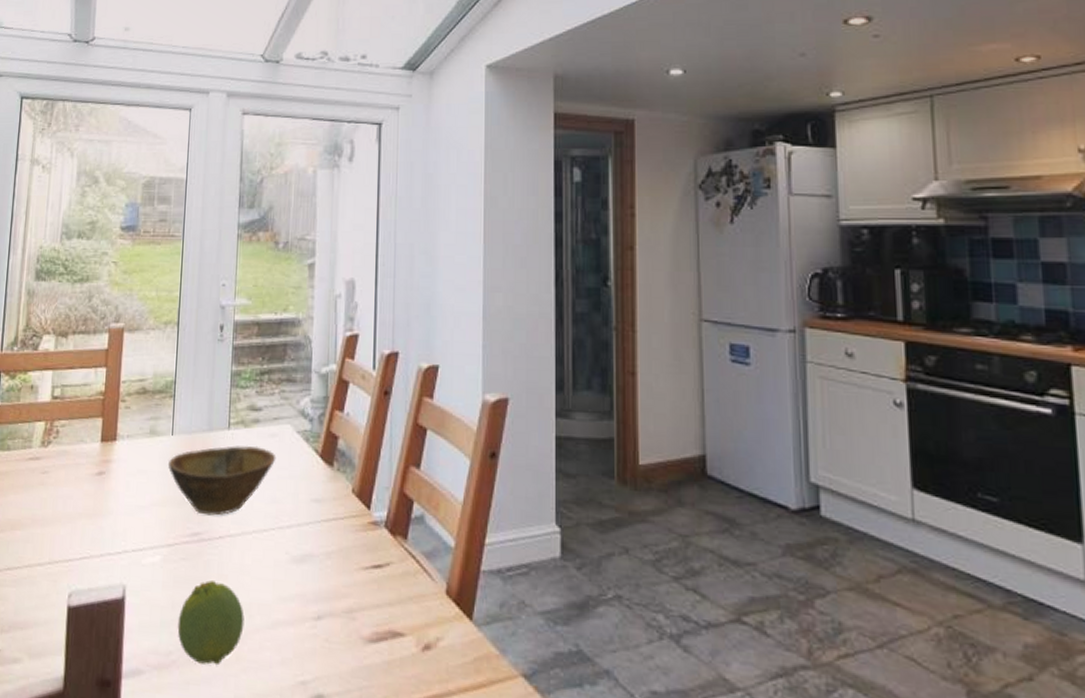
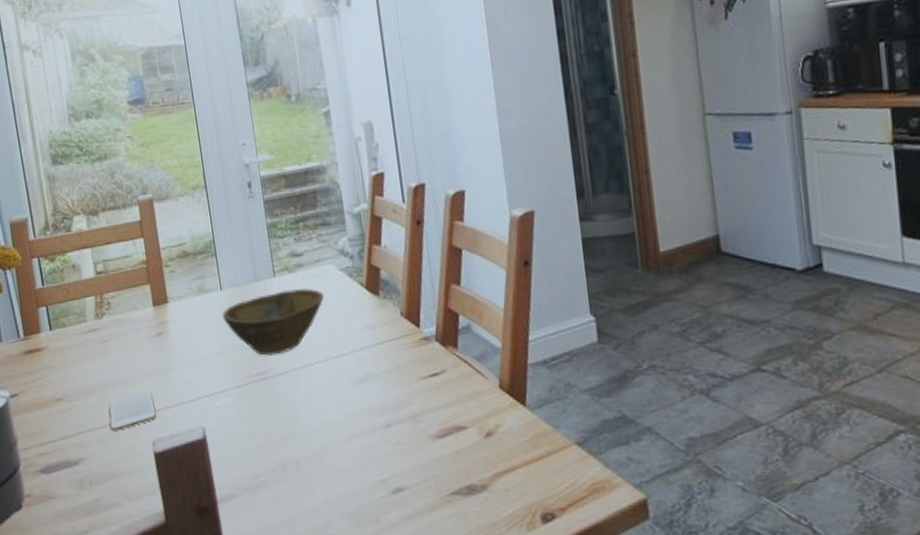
smartphone: none [30,533,80,575] -> present [109,390,156,431]
fruit: present [177,580,245,665] -> none [259,410,321,481]

